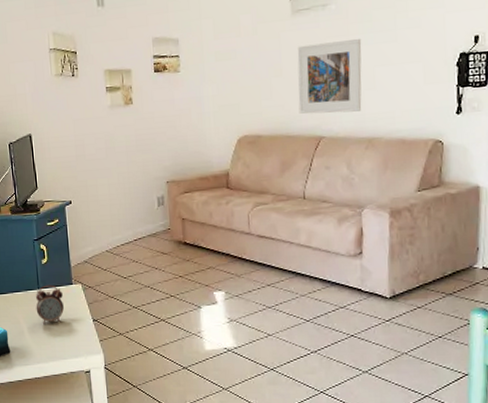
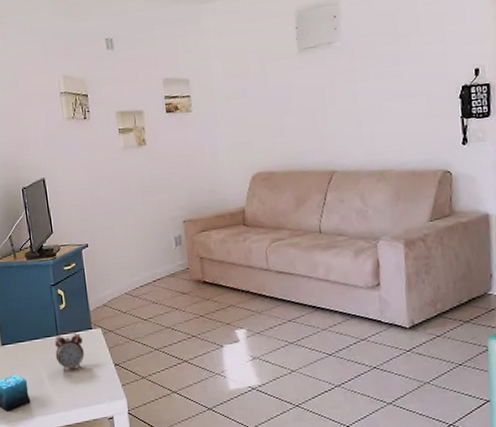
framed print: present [297,38,362,114] -> none [306,73,371,149]

